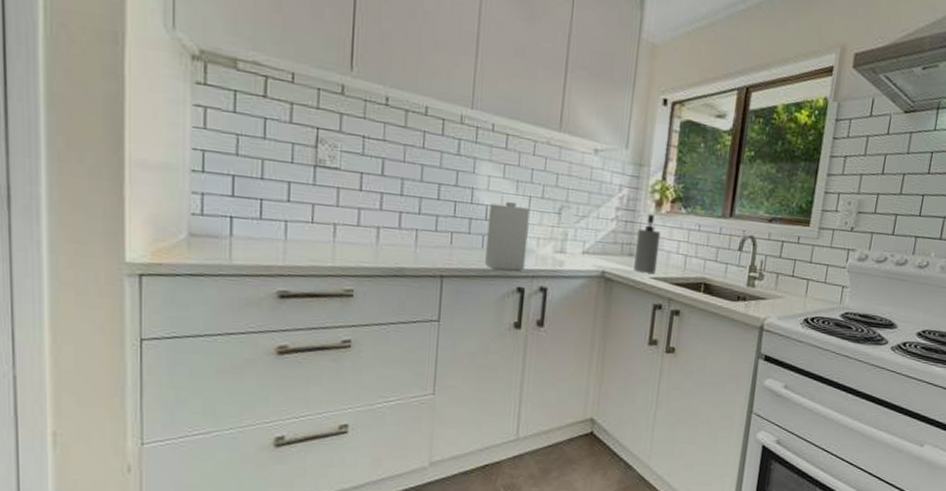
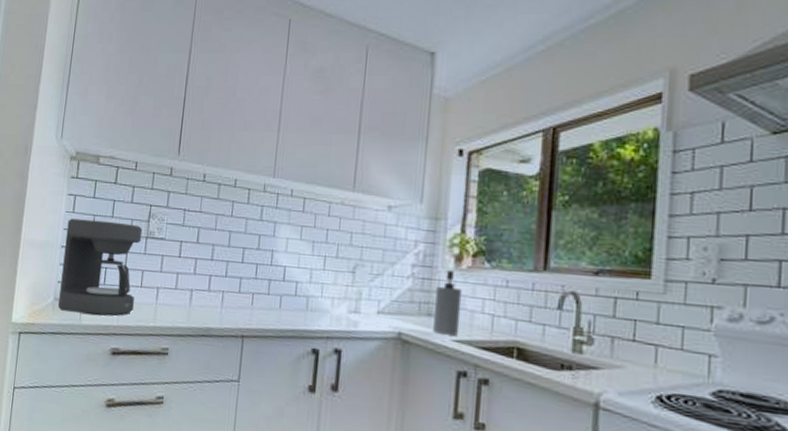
coffee maker: none [196,136,309,255] -> present [58,218,143,316]
paper towel holder: present [485,202,530,271] -> none [282,263,325,332]

